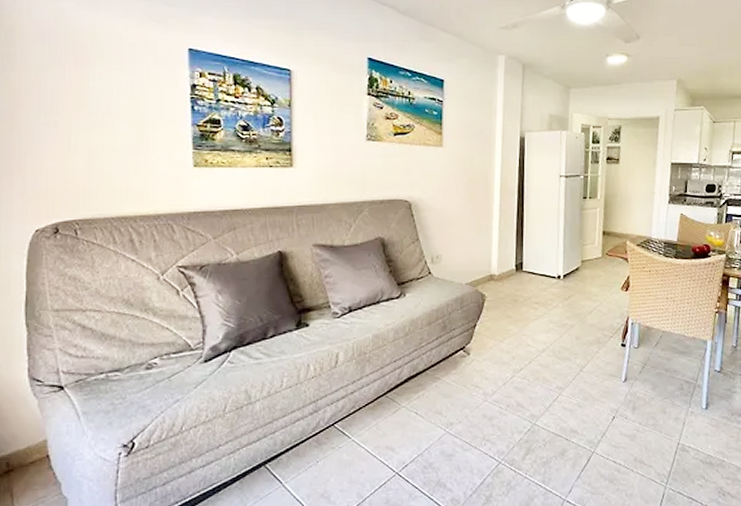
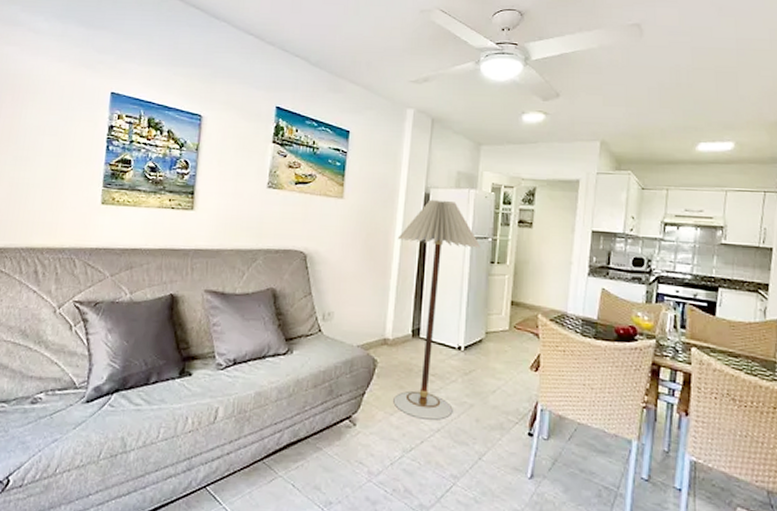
floor lamp: none [497,142,573,343] -> present [393,199,480,420]

